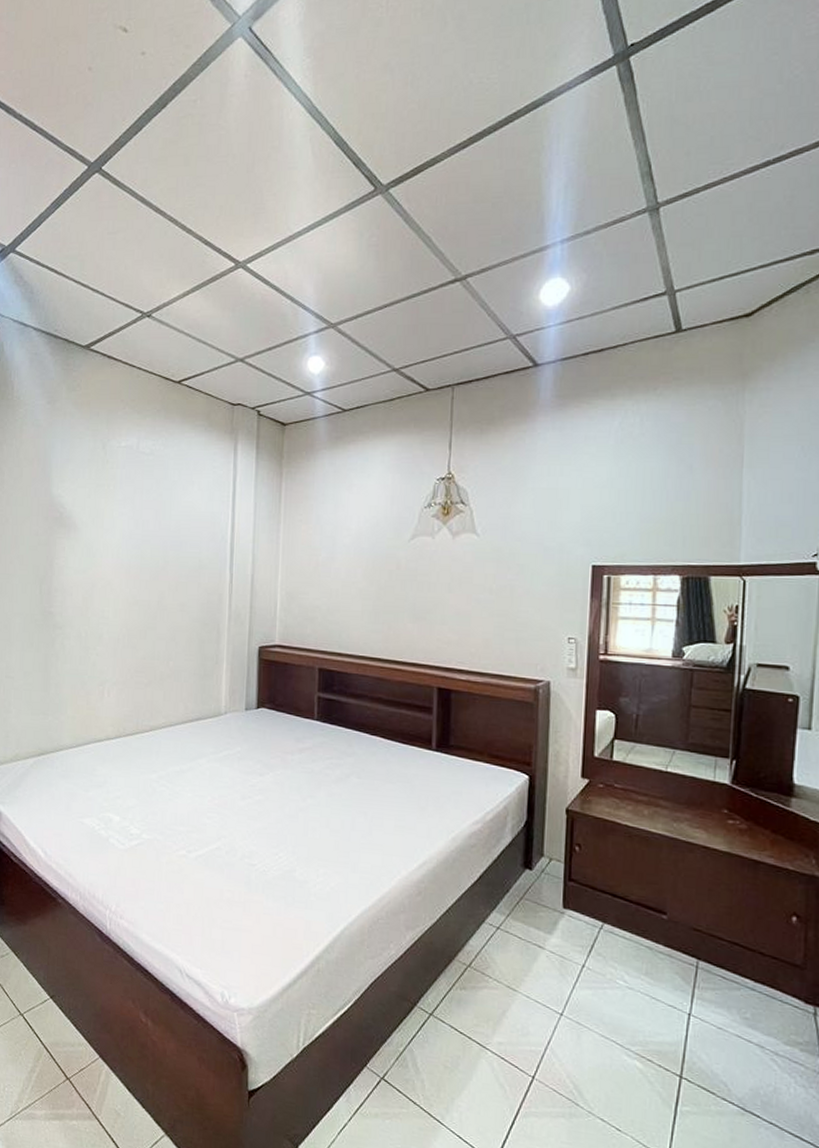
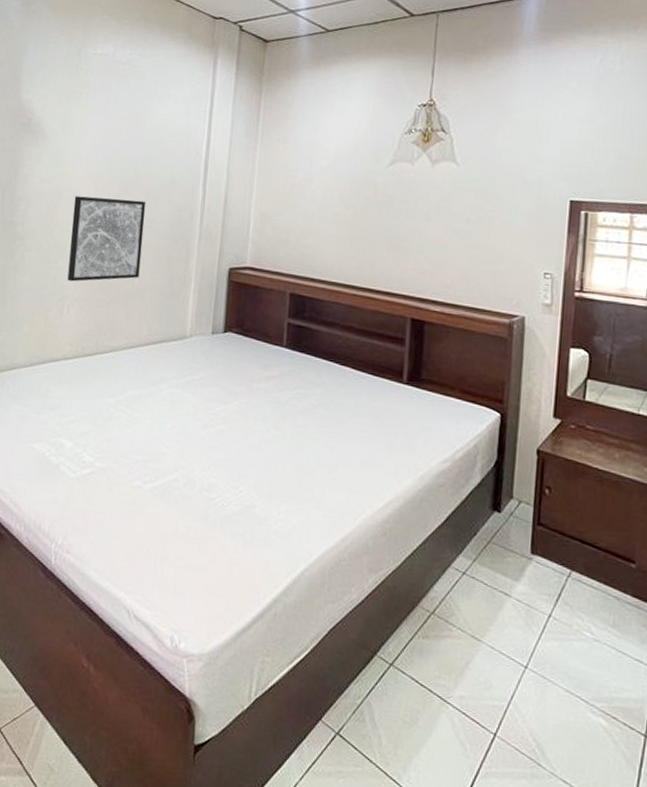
wall art: none [106,584,177,666] -> present [67,196,147,282]

